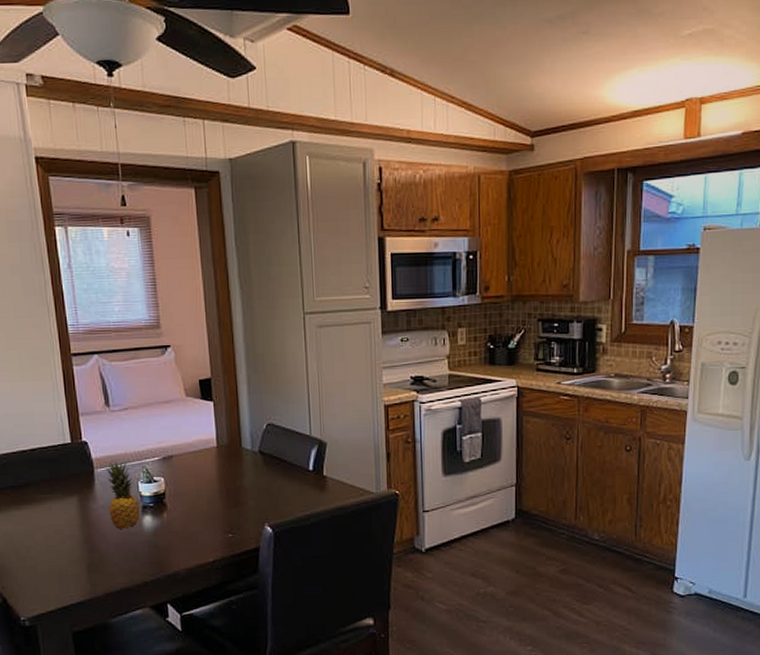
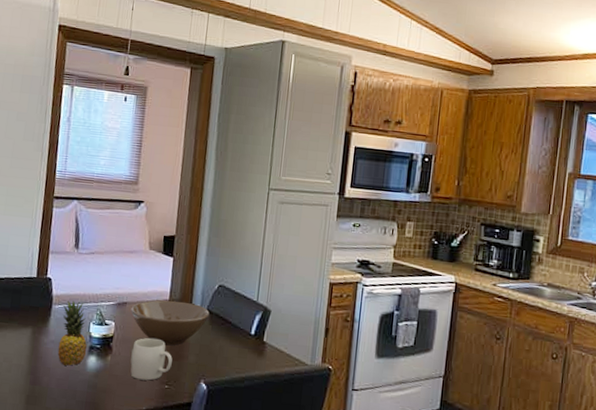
bowl: none [178,446,262,494] -> present [131,300,210,346]
mug: none [187,489,232,532] -> present [130,338,173,381]

